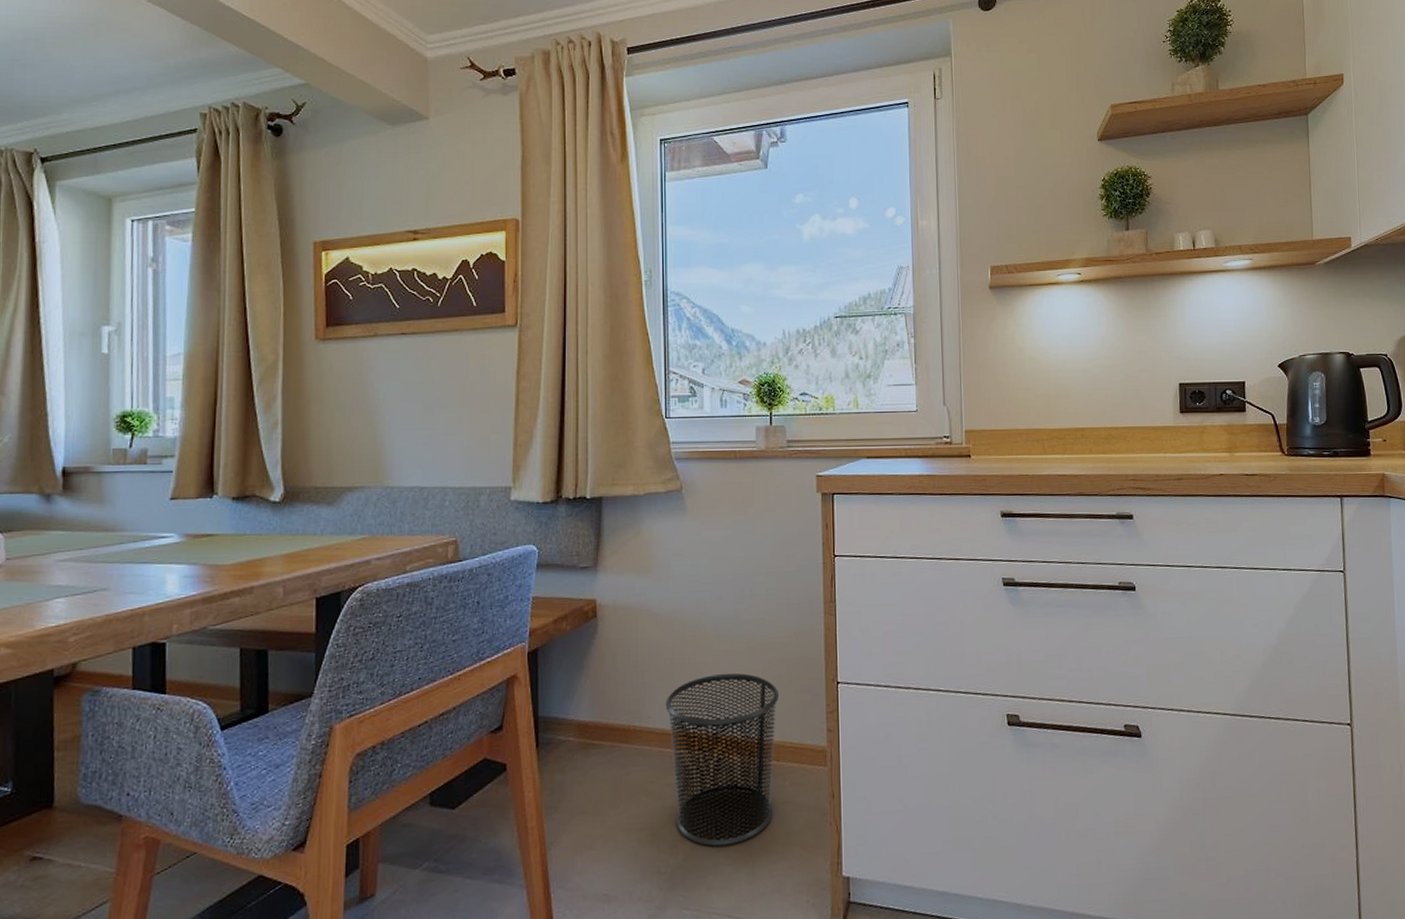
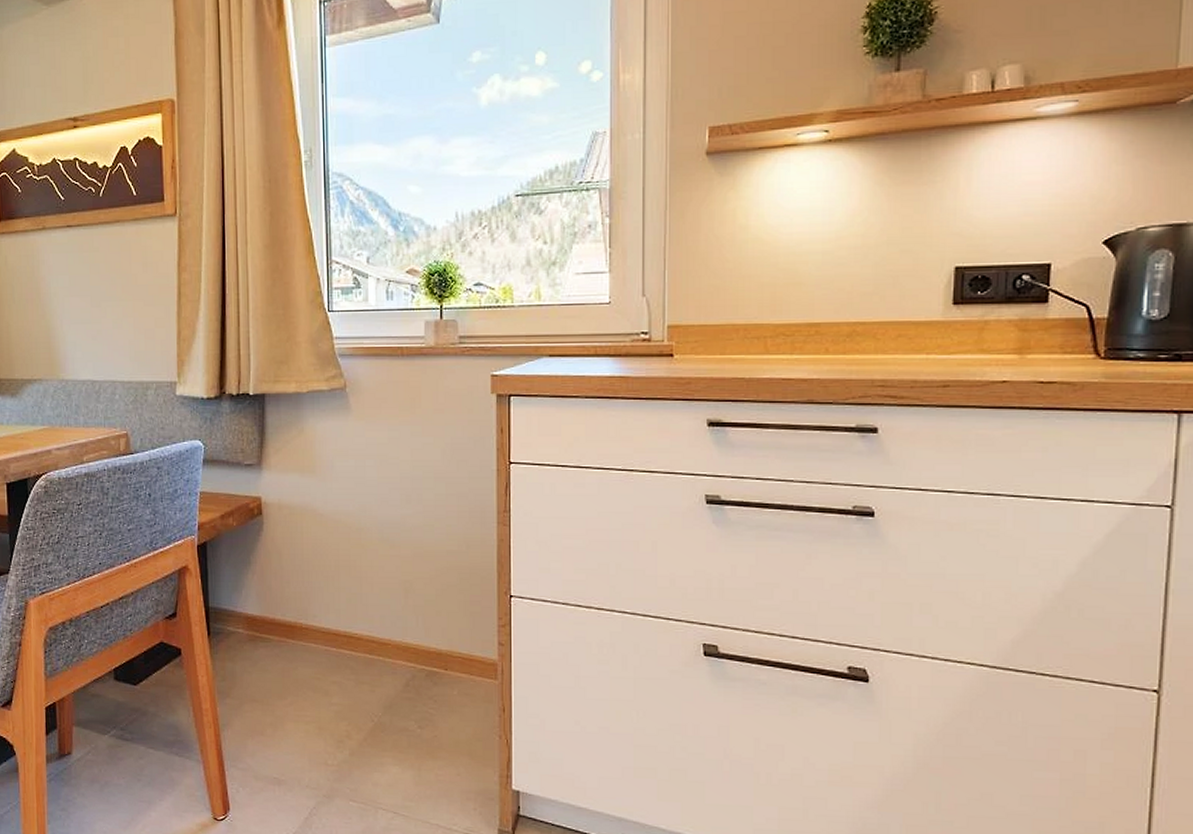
waste bin: present [665,673,780,847] -> none [331,578,448,747]

